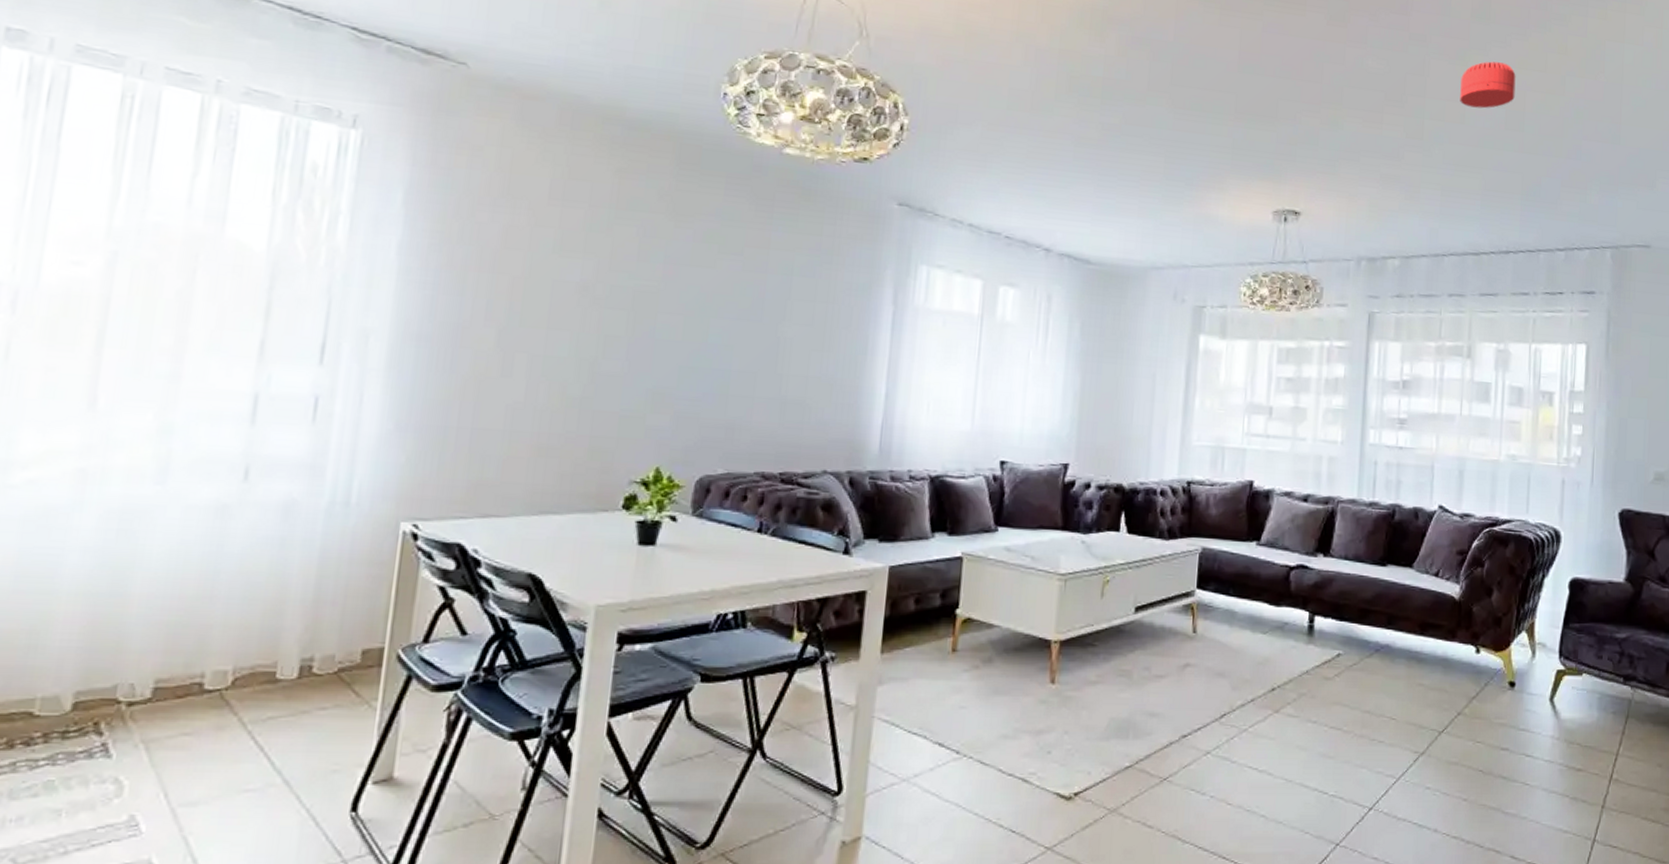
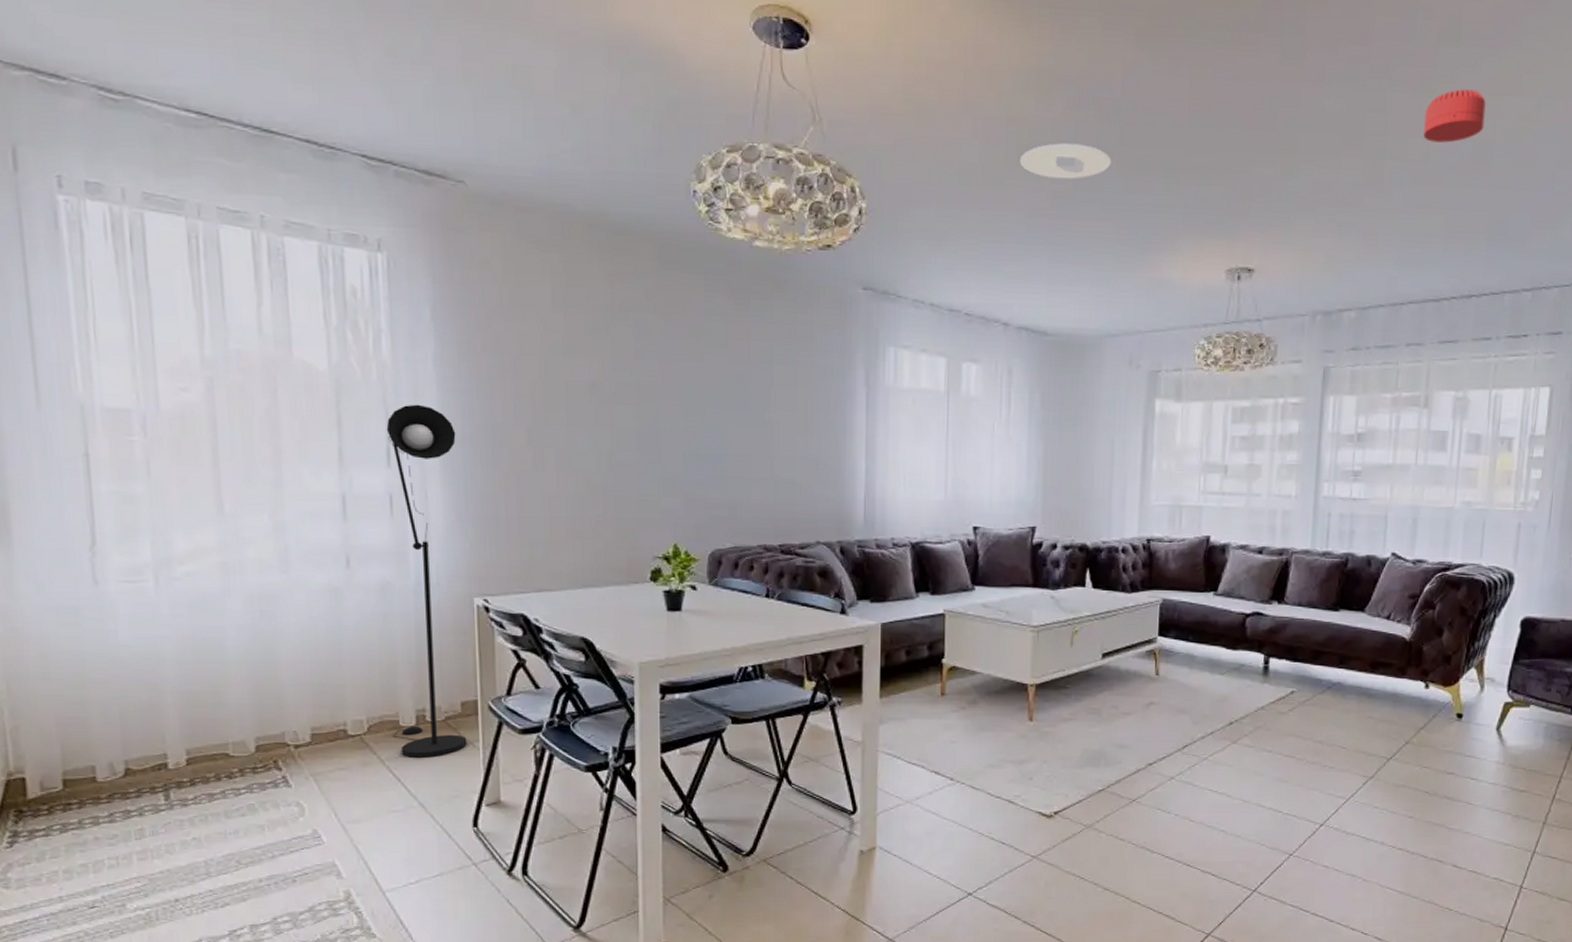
floor lamp: none [264,295,411,720] -> present [386,404,467,758]
recessed light: none [1070,78,1162,114] -> present [1019,143,1111,180]

